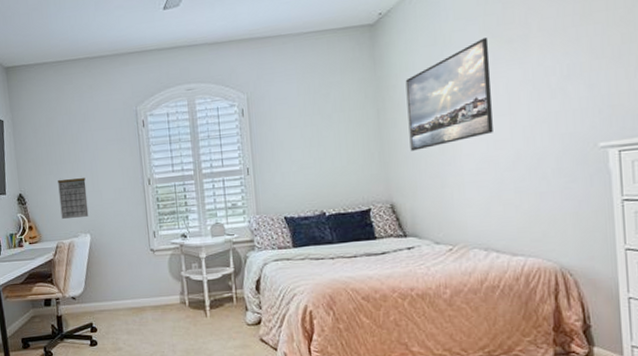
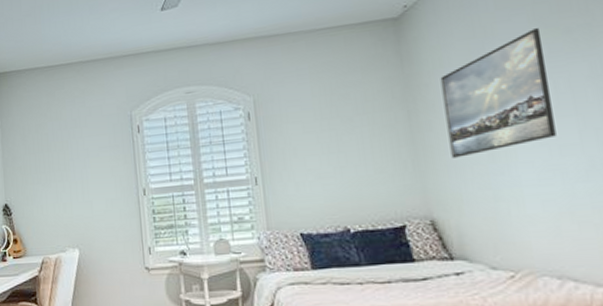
calendar: present [58,178,89,219] -> none [46,187,78,232]

